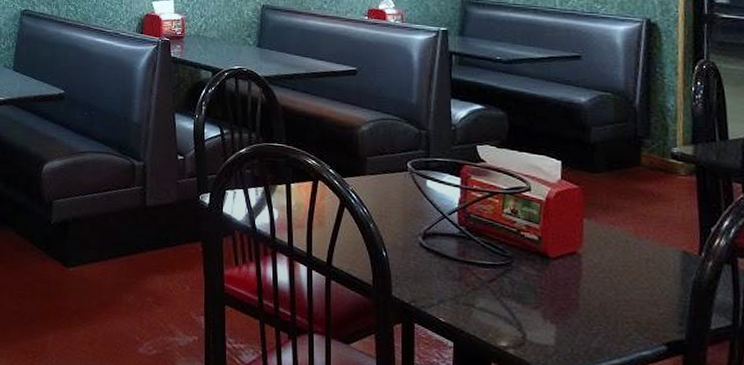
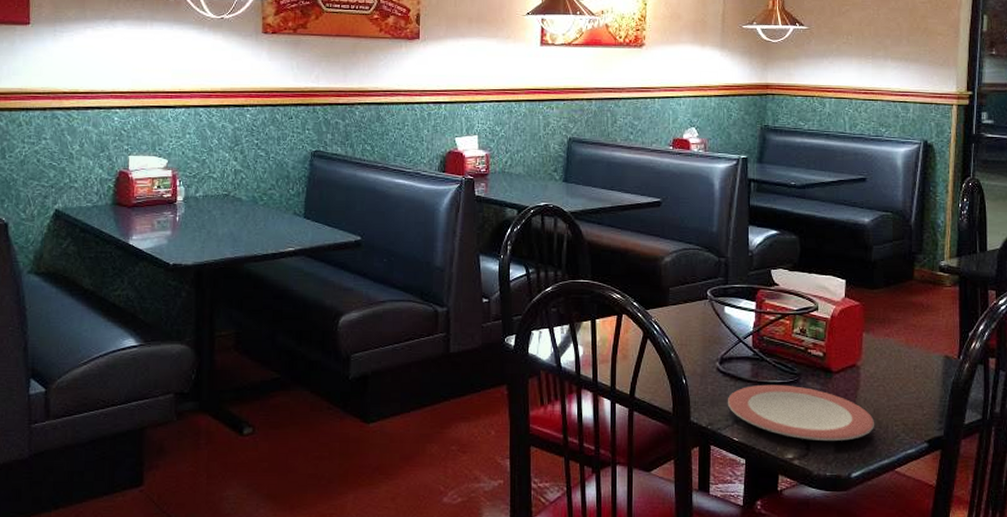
plate: none [431,264,601,334] -> present [727,384,874,442]

